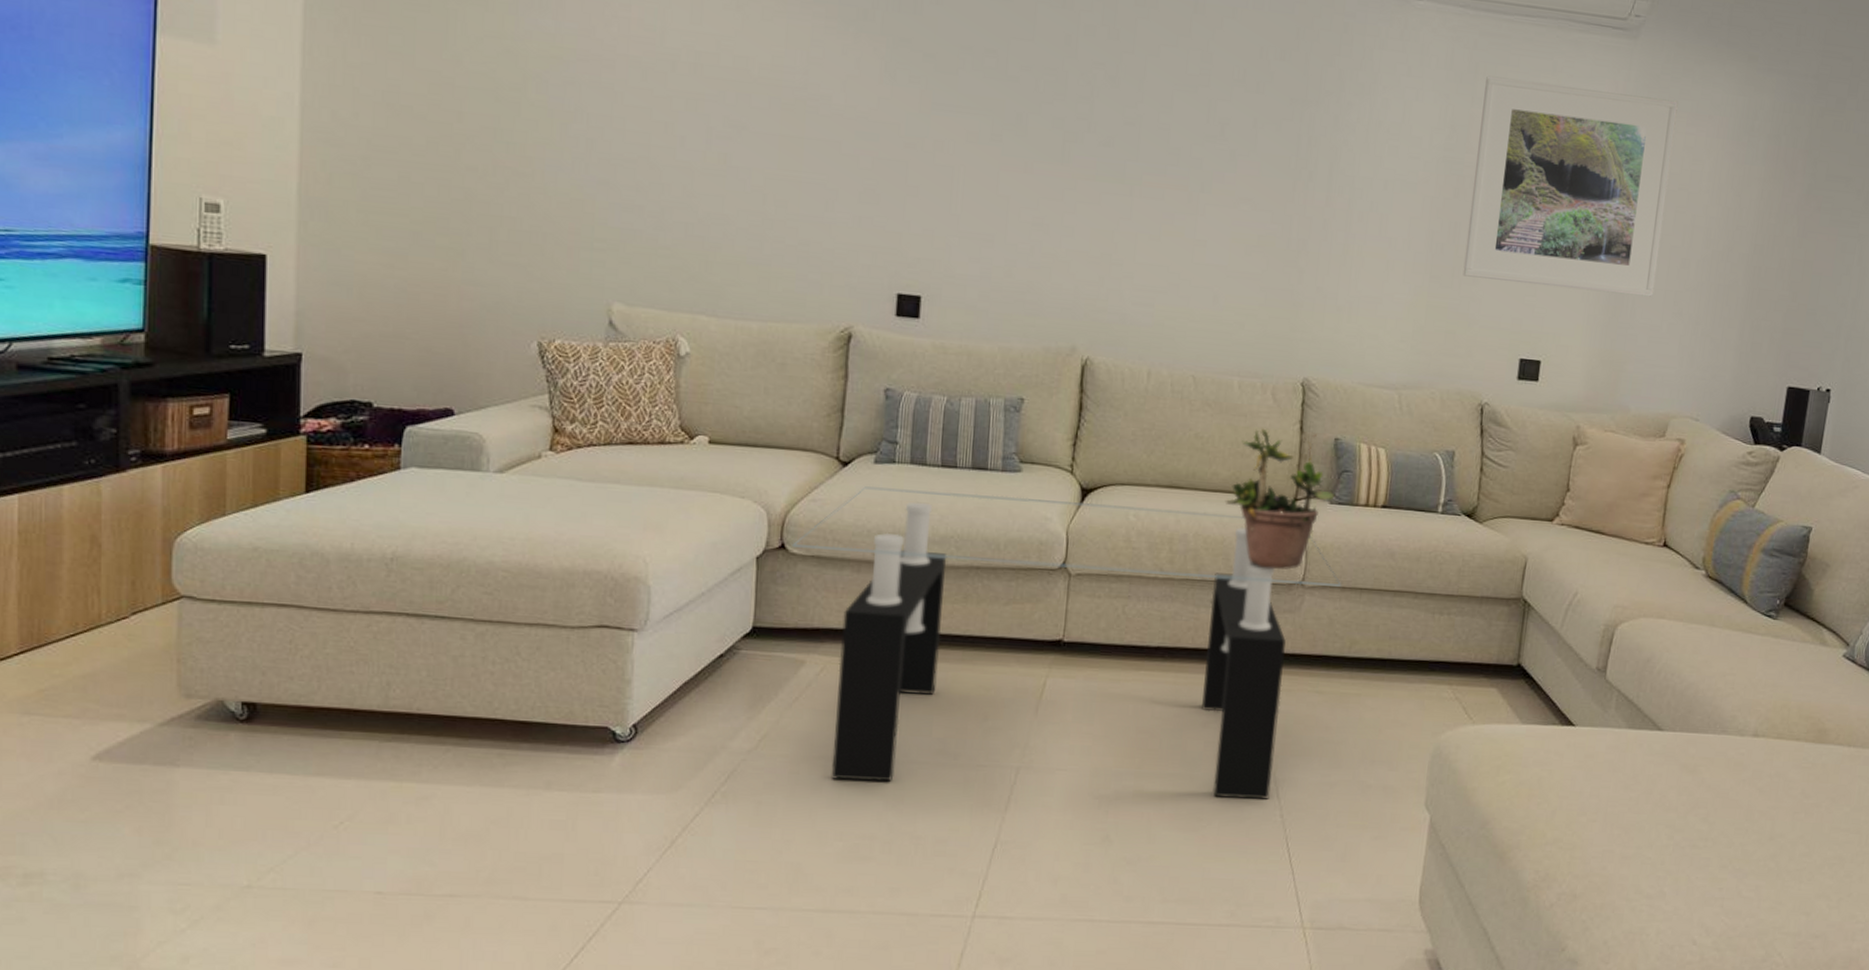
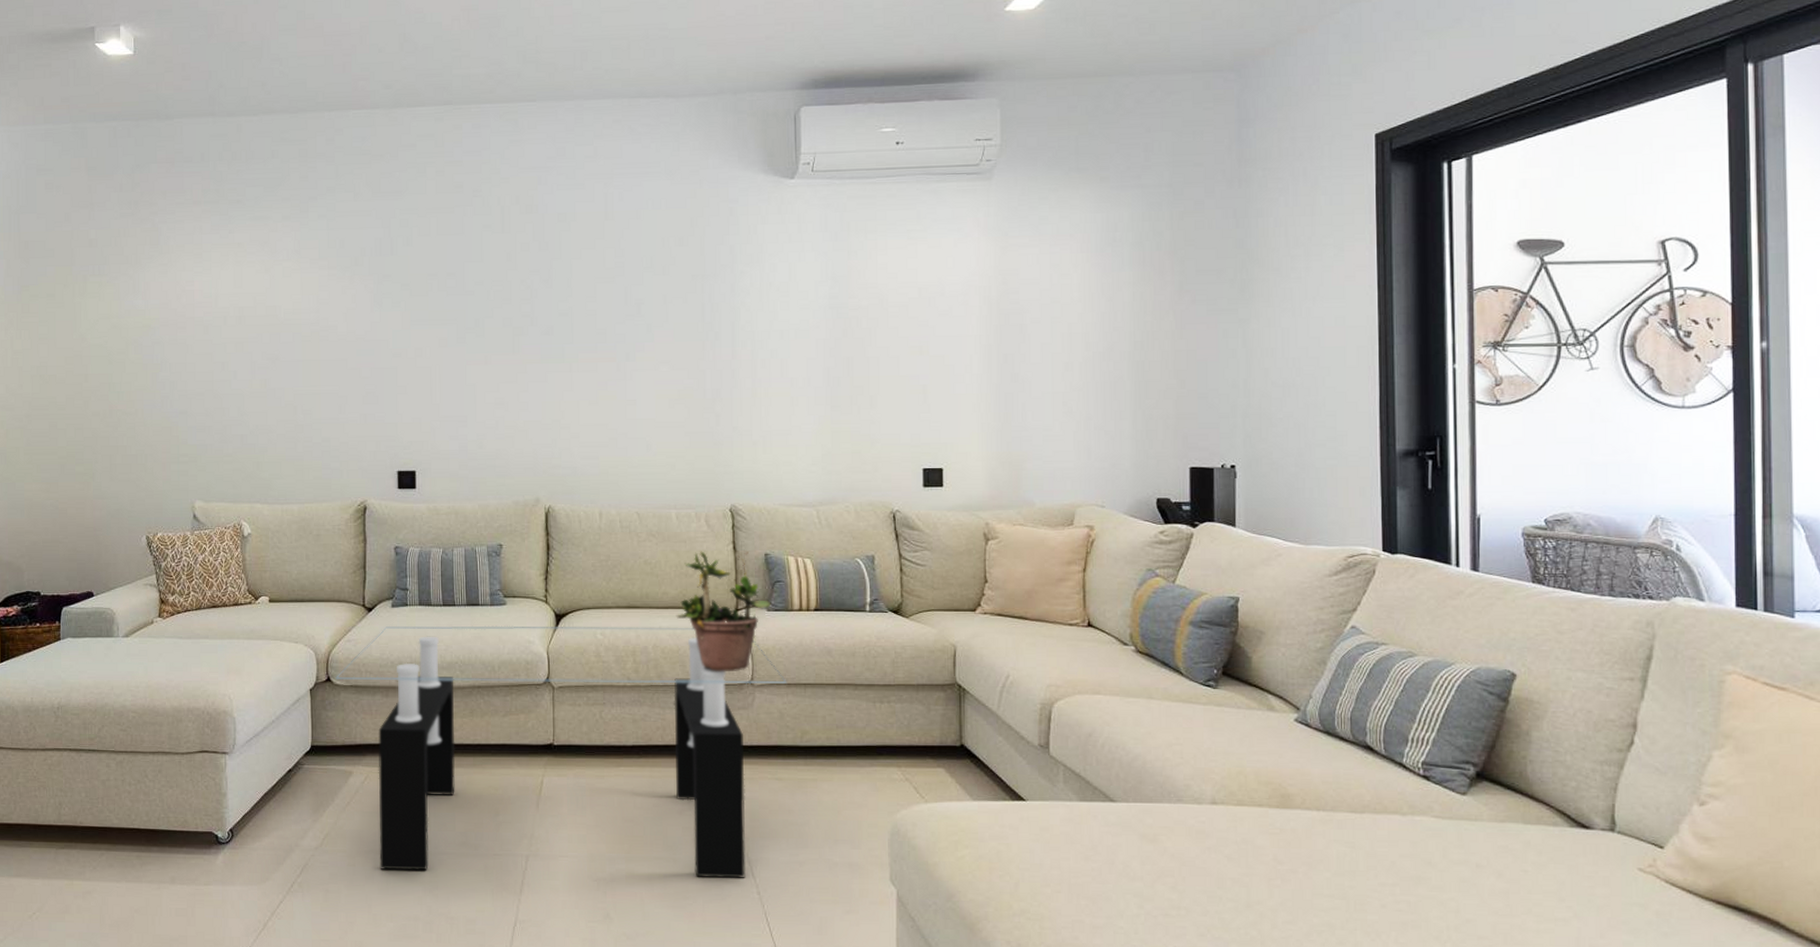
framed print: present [1462,75,1678,297] -> none [858,226,1042,403]

